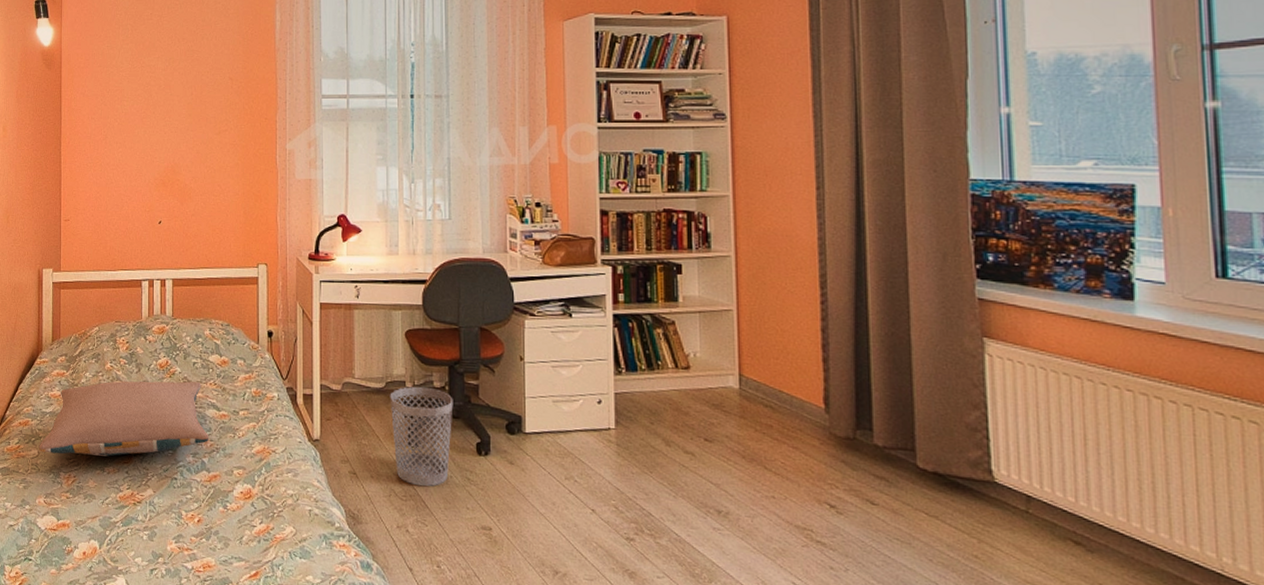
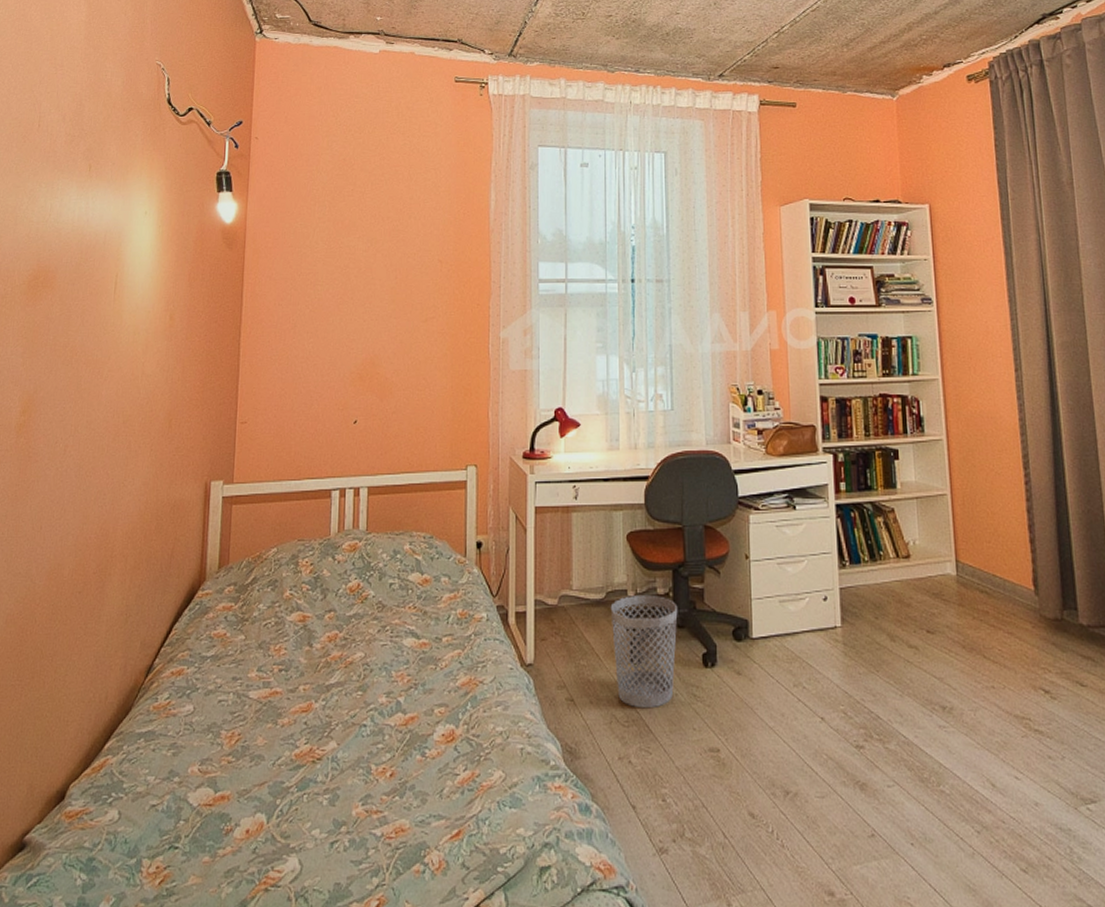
pillow: present [39,381,210,457] -> none [195,606,407,708]

